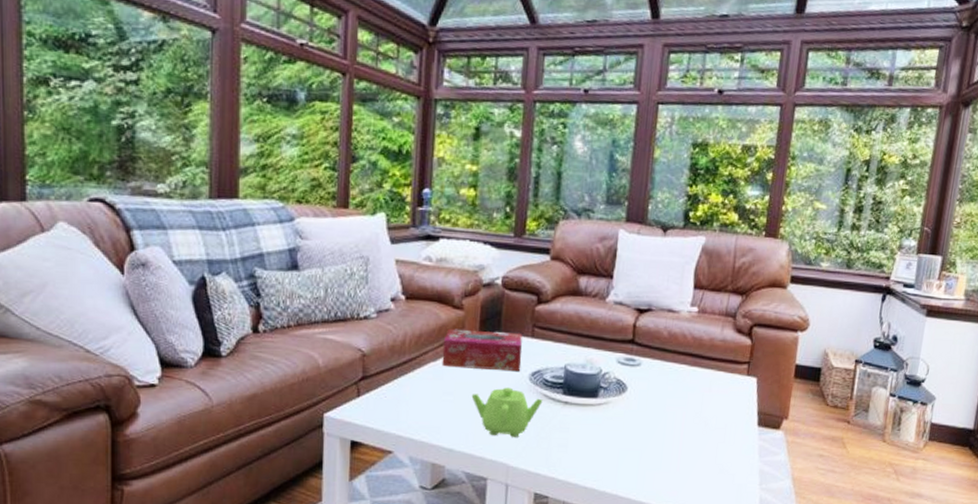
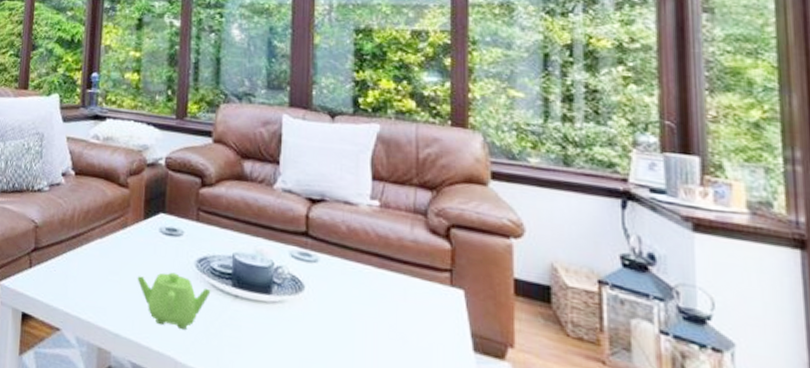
tissue box: present [442,328,523,372] -> none [108,206,188,257]

